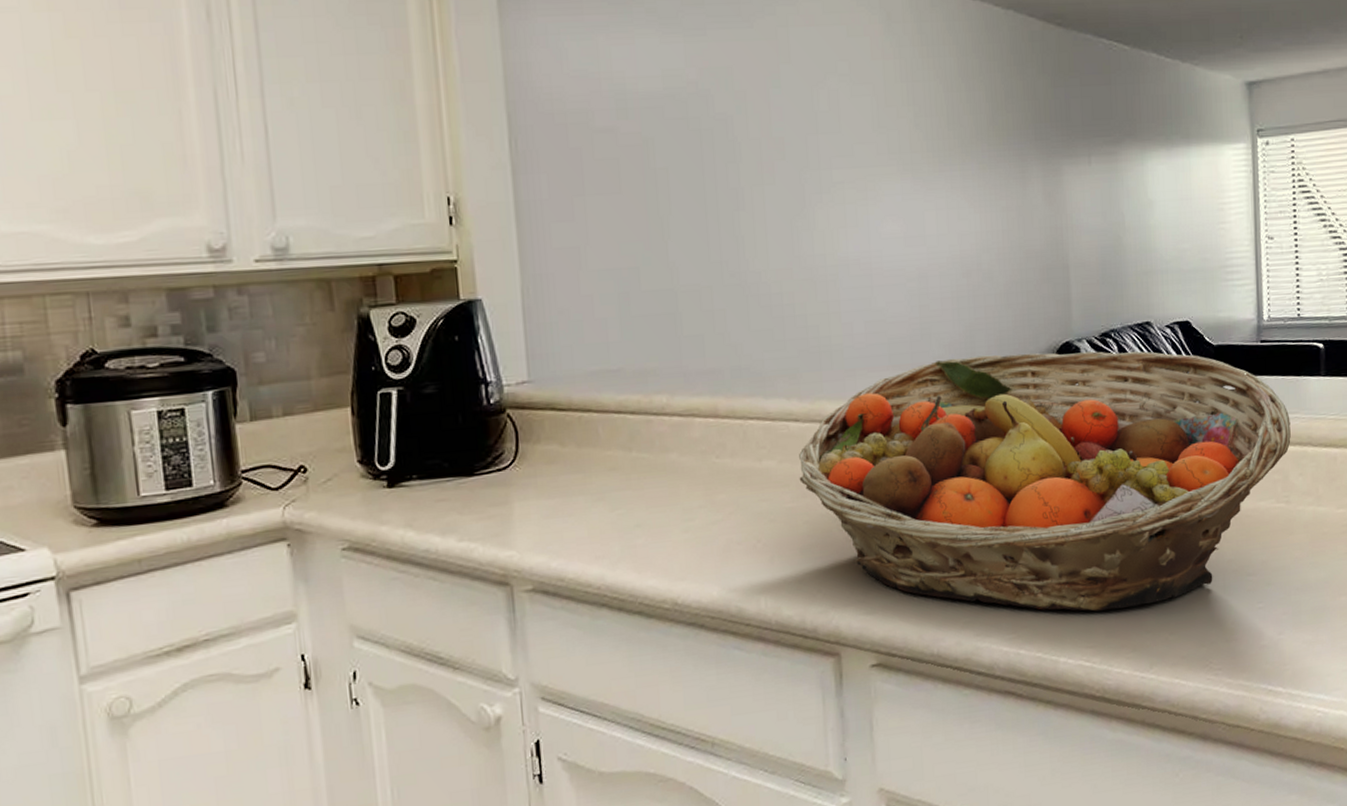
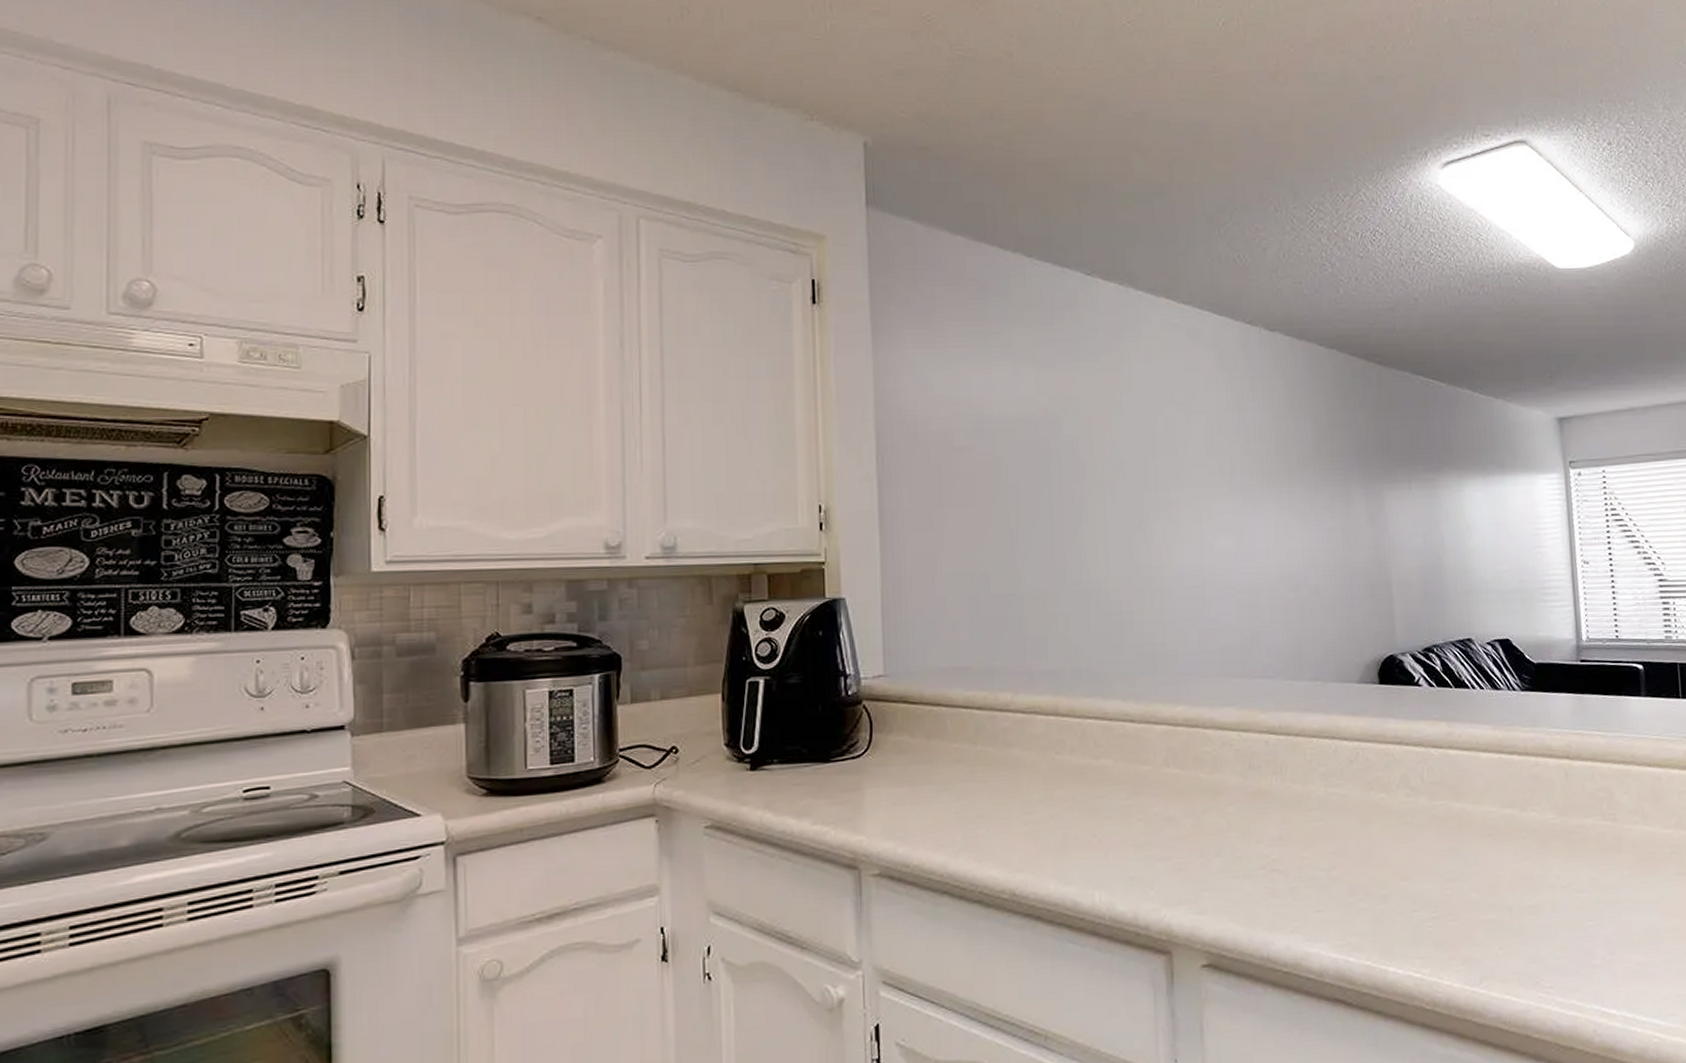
fruit basket: present [799,351,1291,612] -> none [1134,664,1615,922]

